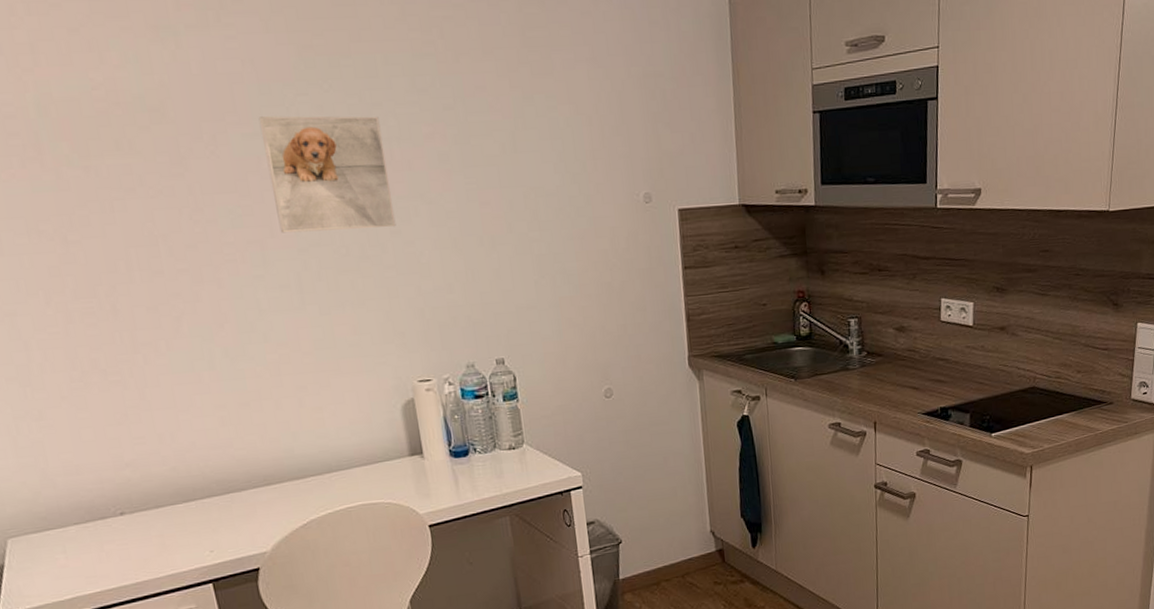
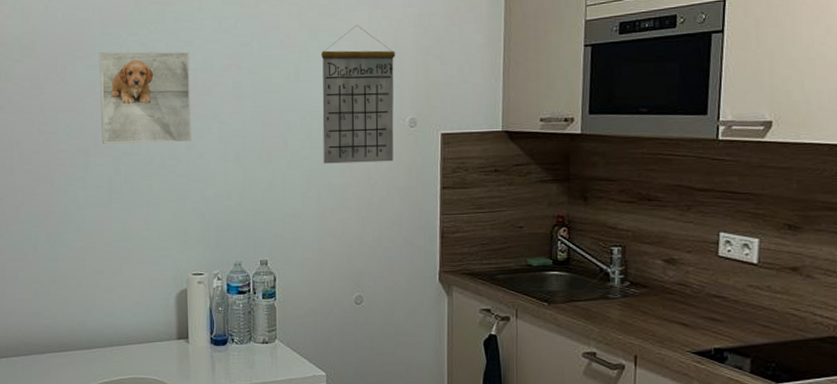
calendar: none [539,86,631,247] -> present [321,24,395,164]

